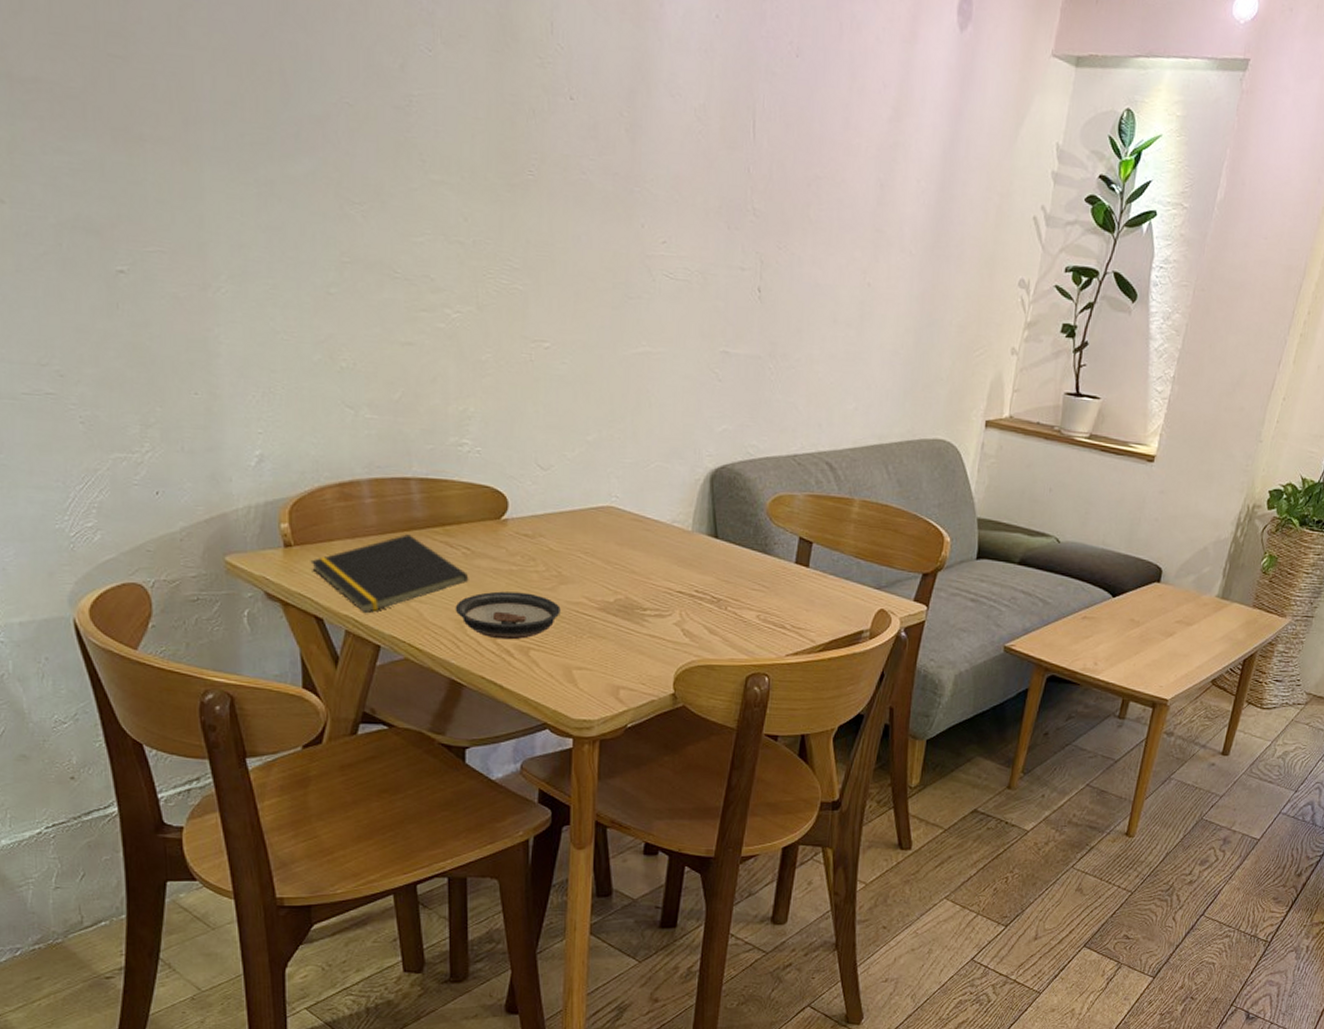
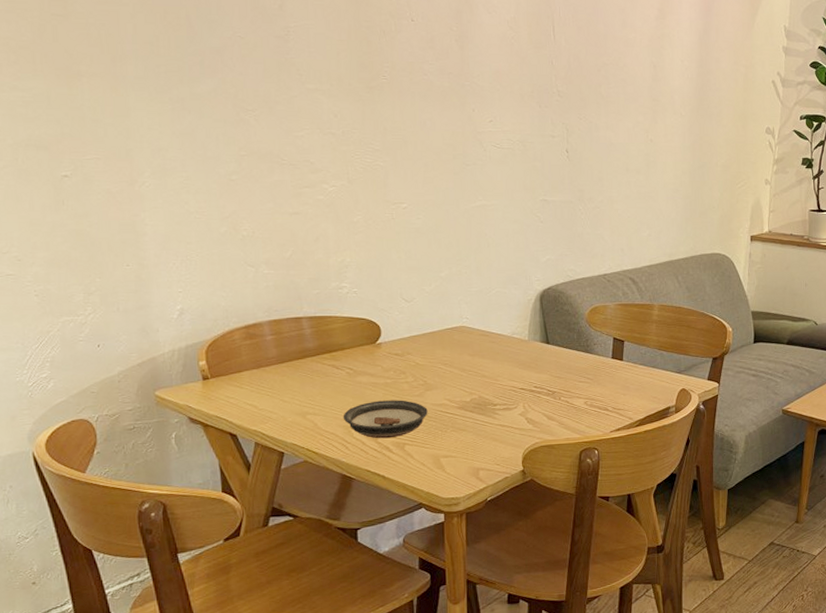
notepad: present [310,534,469,614] -> none [224,362,353,428]

